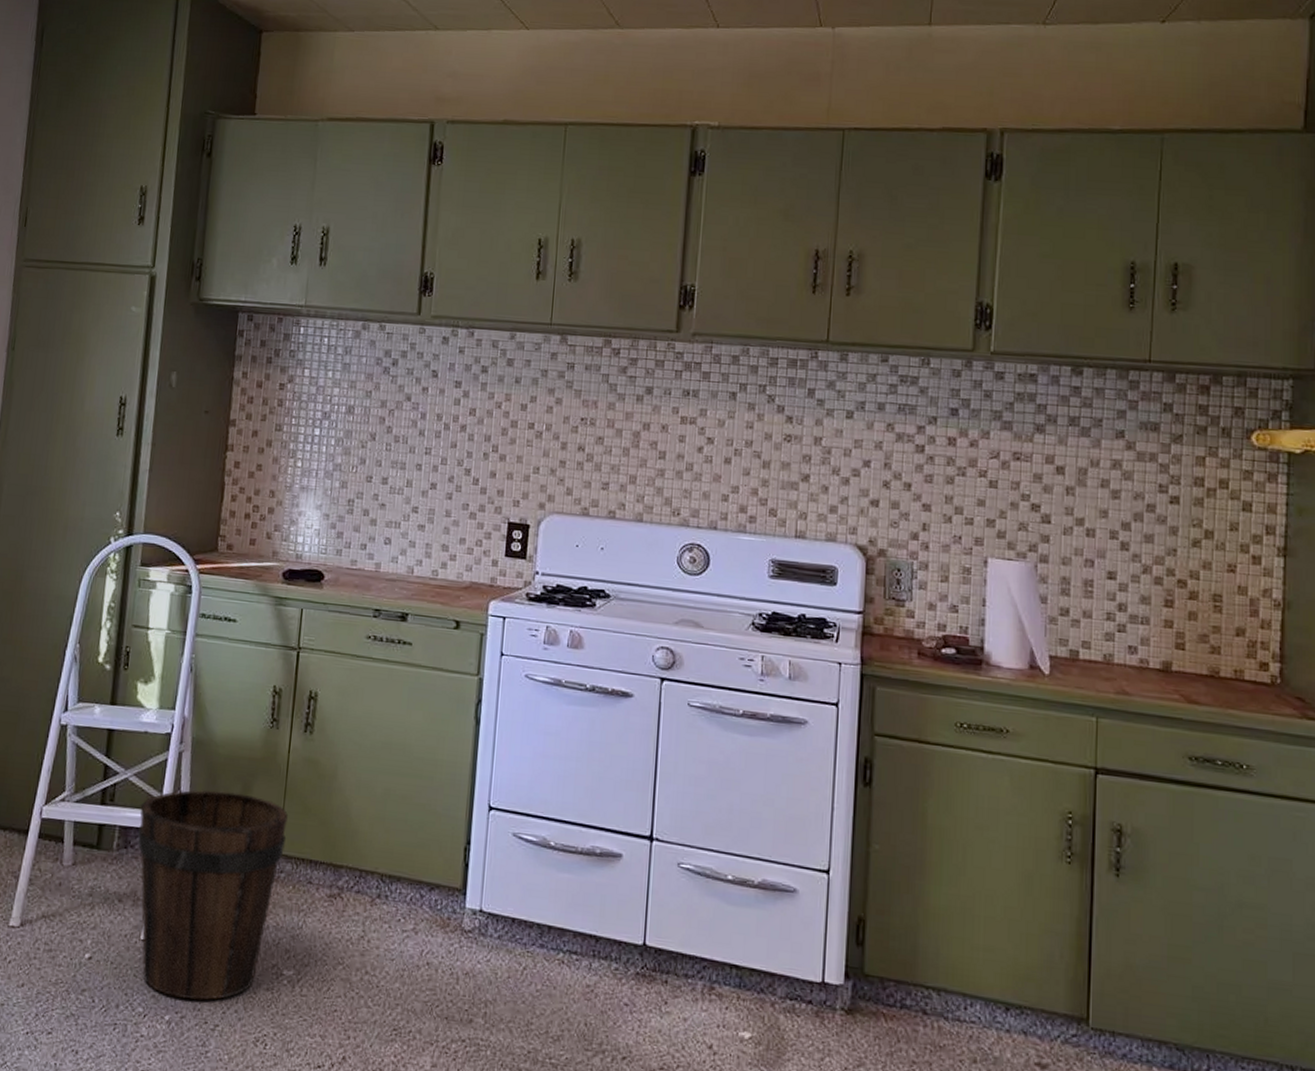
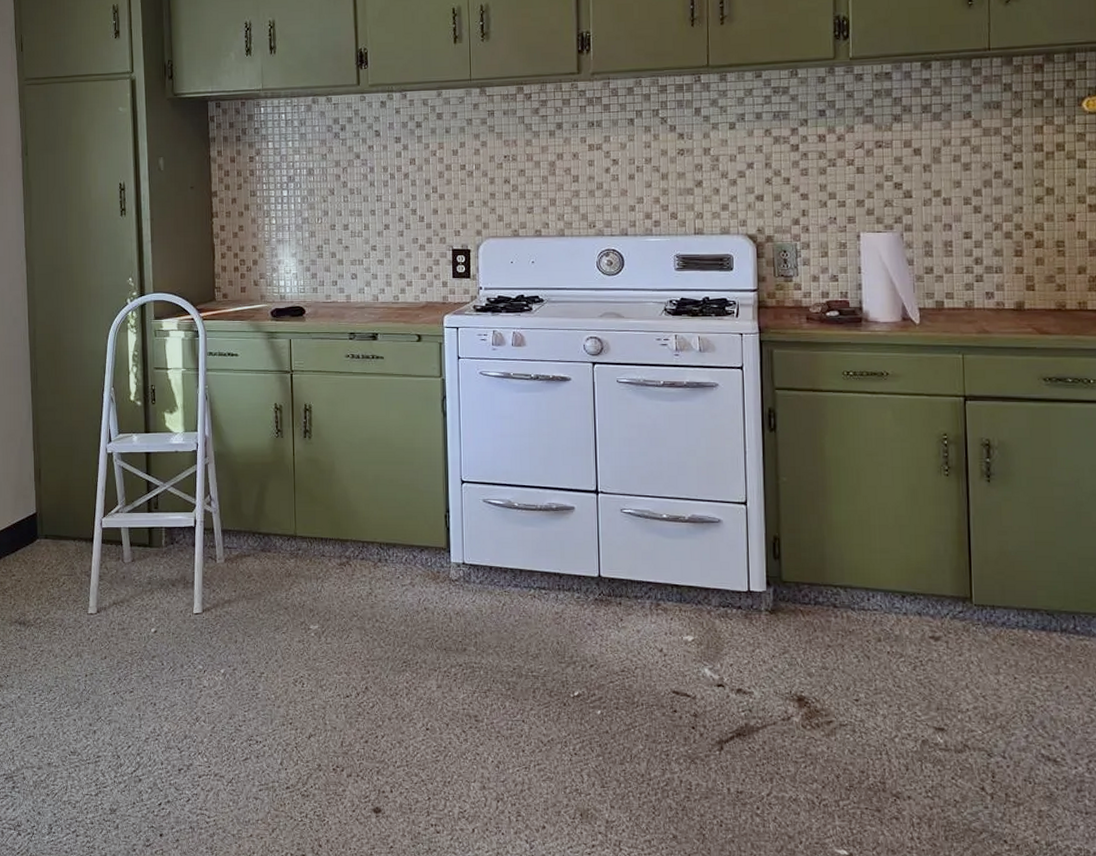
bucket: present [138,790,288,1001] -> none [180,492,300,656]

